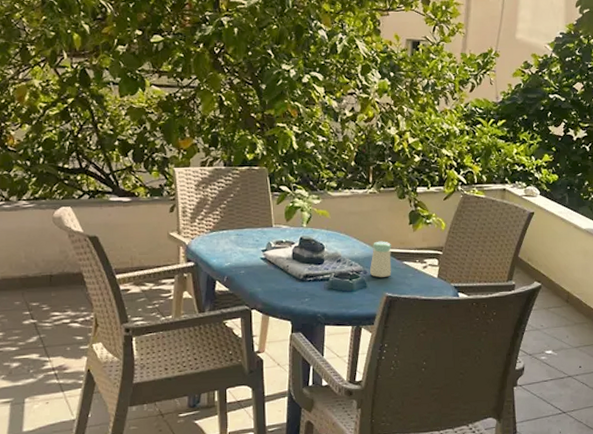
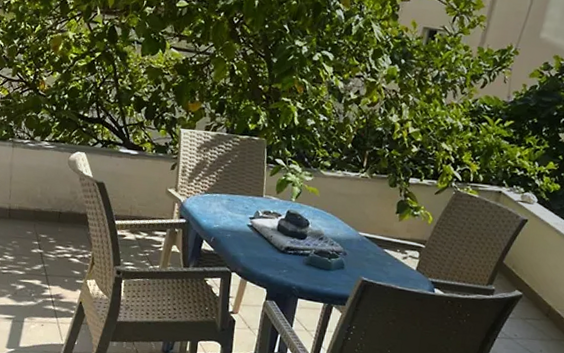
salt shaker: present [370,241,392,277] -> none [350,225,376,262]

